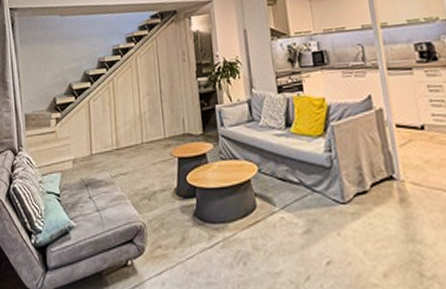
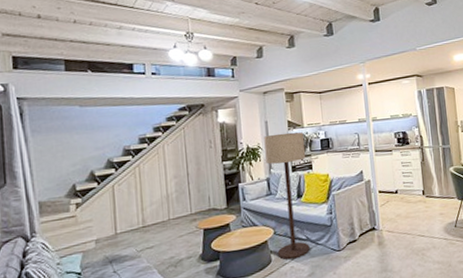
floor lamp: none [243,42,305,208] -> present [264,132,310,260]

